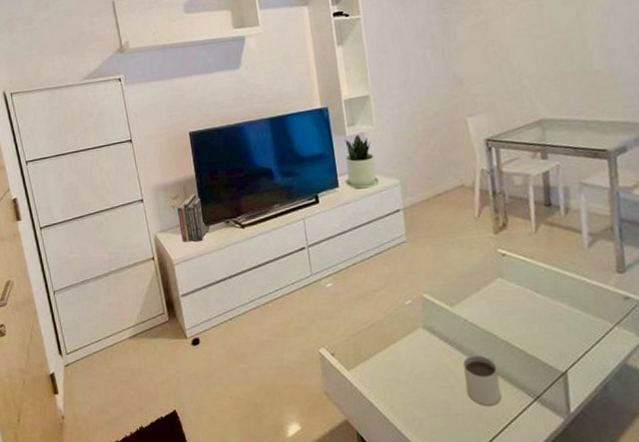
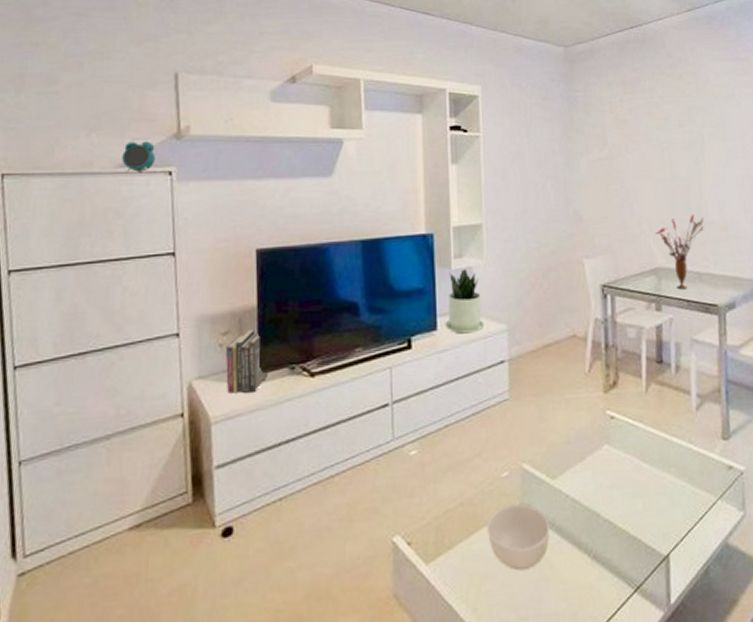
alarm clock: none [85,54,108,84] -> present [122,137,155,174]
bowl: none [396,326,453,378] -> present [487,503,551,570]
mug: present [462,354,501,406] -> none [560,537,600,602]
bouquet: none [537,65,589,138] -> present [655,214,705,290]

